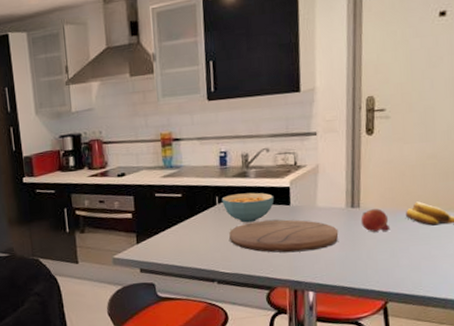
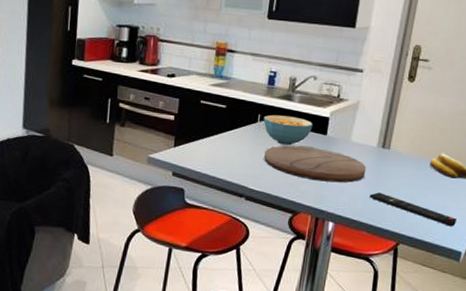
remote control: none [347,253,446,276] -> present [369,192,456,227]
fruit: present [360,209,391,232] -> none [388,152,414,177]

